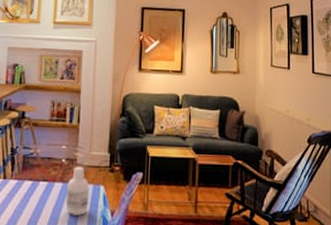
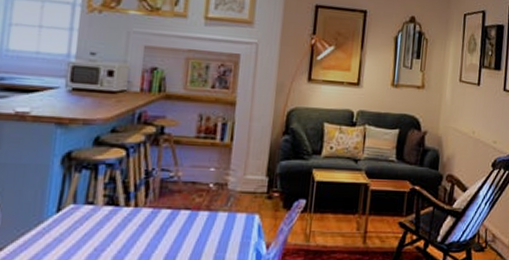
bottle: present [65,166,90,215] -> none [211,192,242,249]

